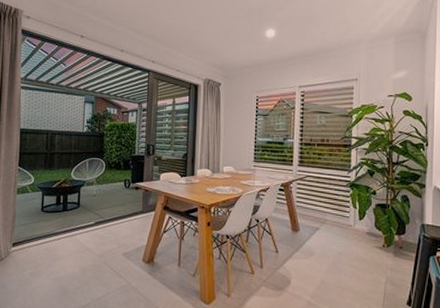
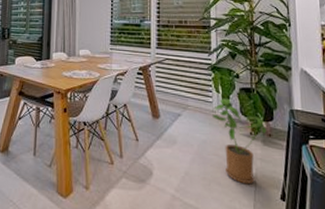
house plant: none [348,213,398,292] -> present [211,98,267,185]

